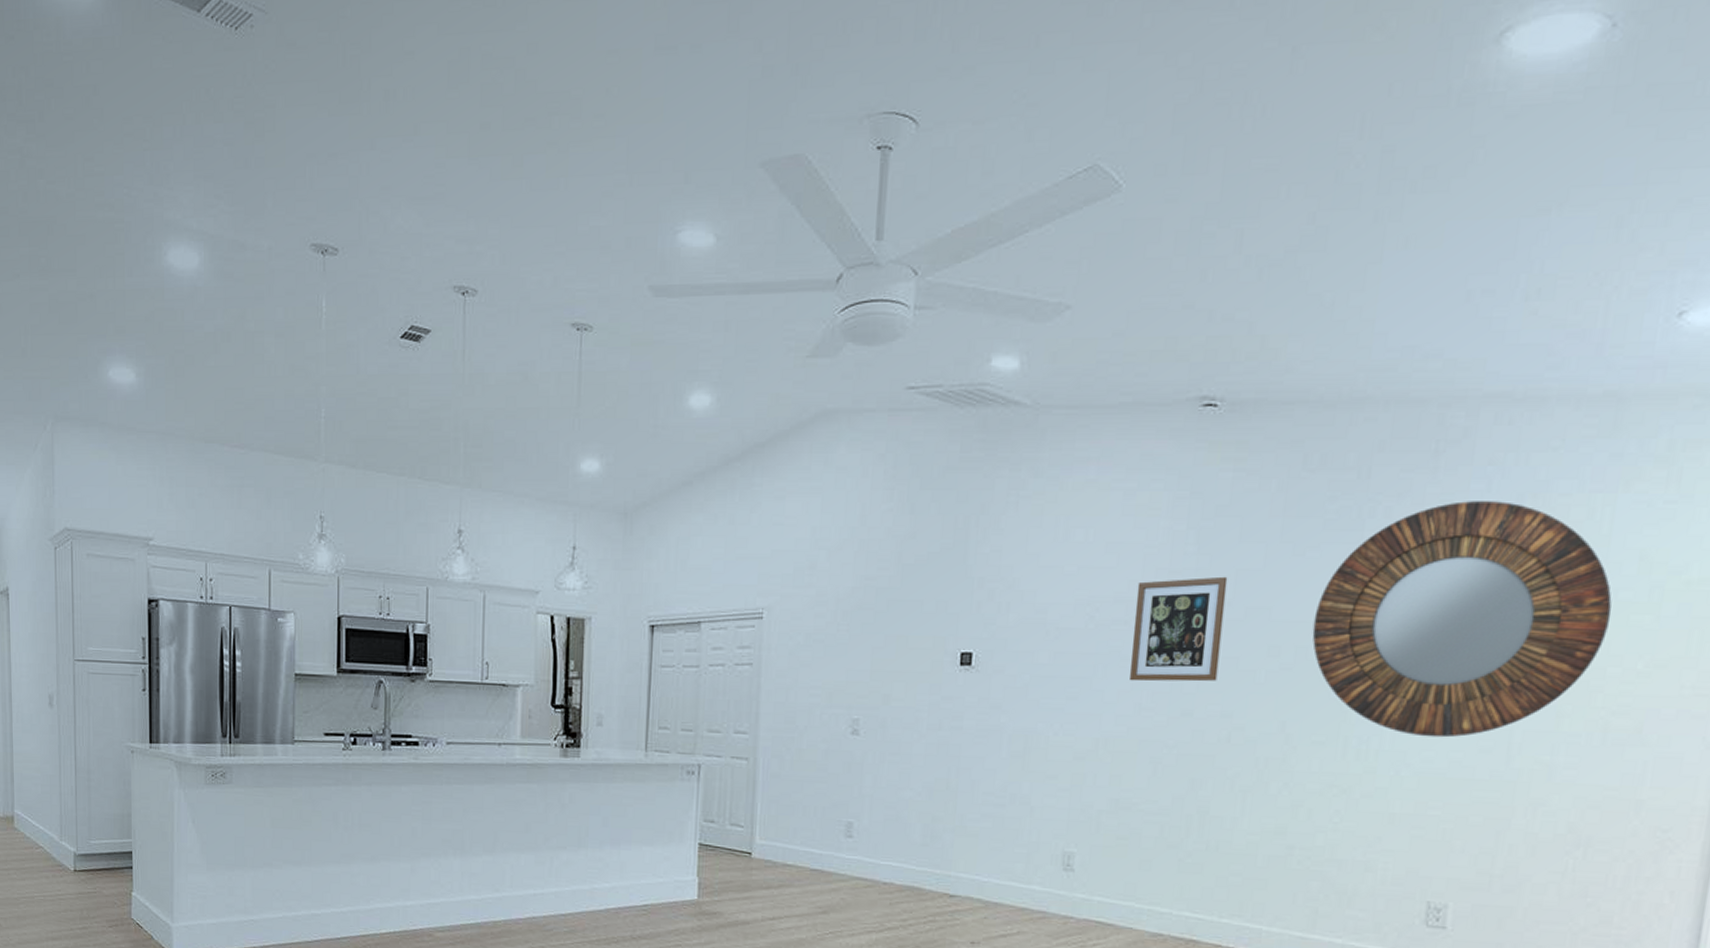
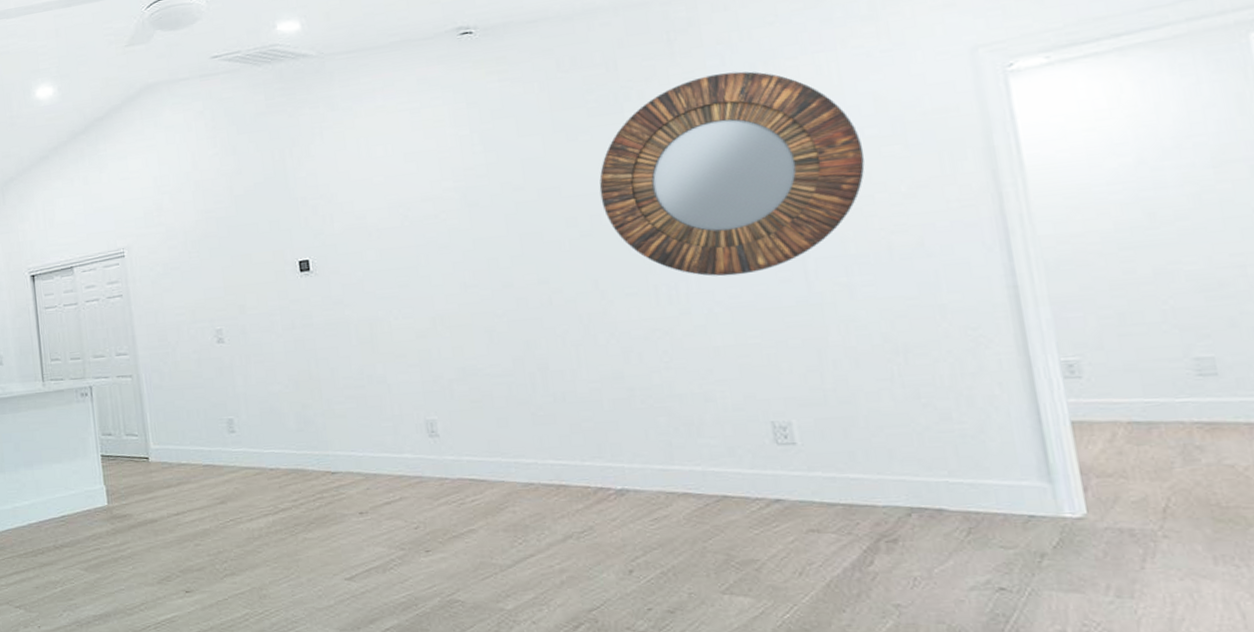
wall art: present [1130,576,1228,682] -> none [439,166,528,265]

